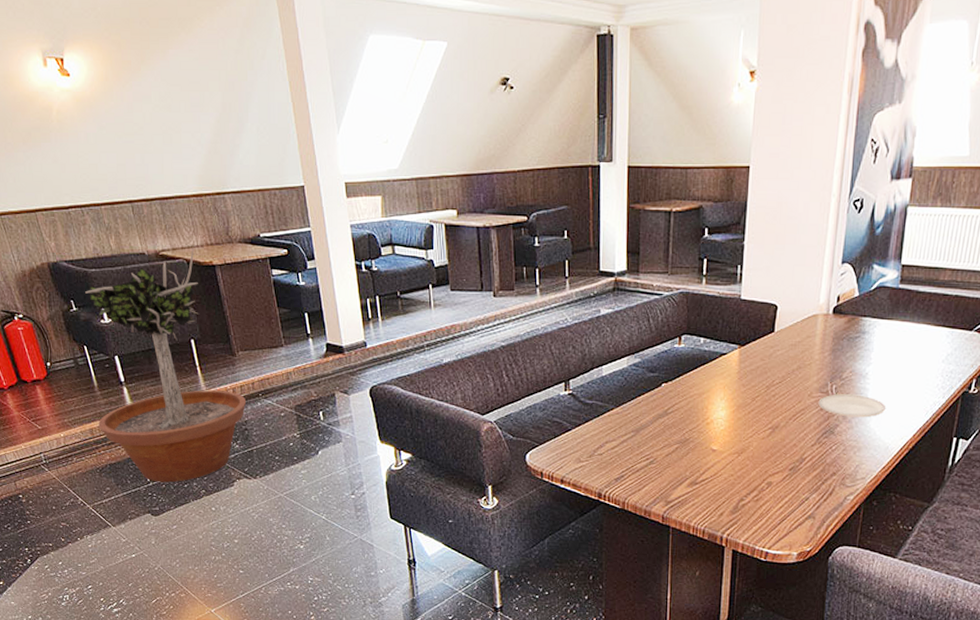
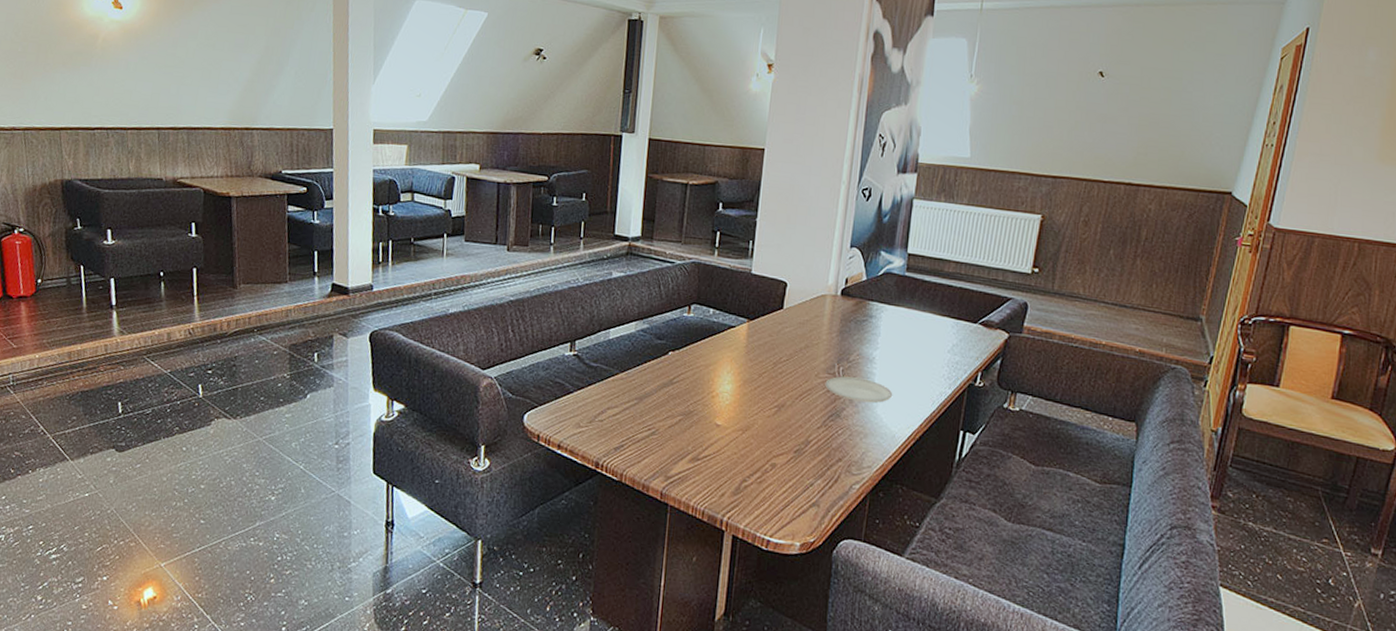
potted tree: present [85,246,247,483] -> none [78,177,240,417]

